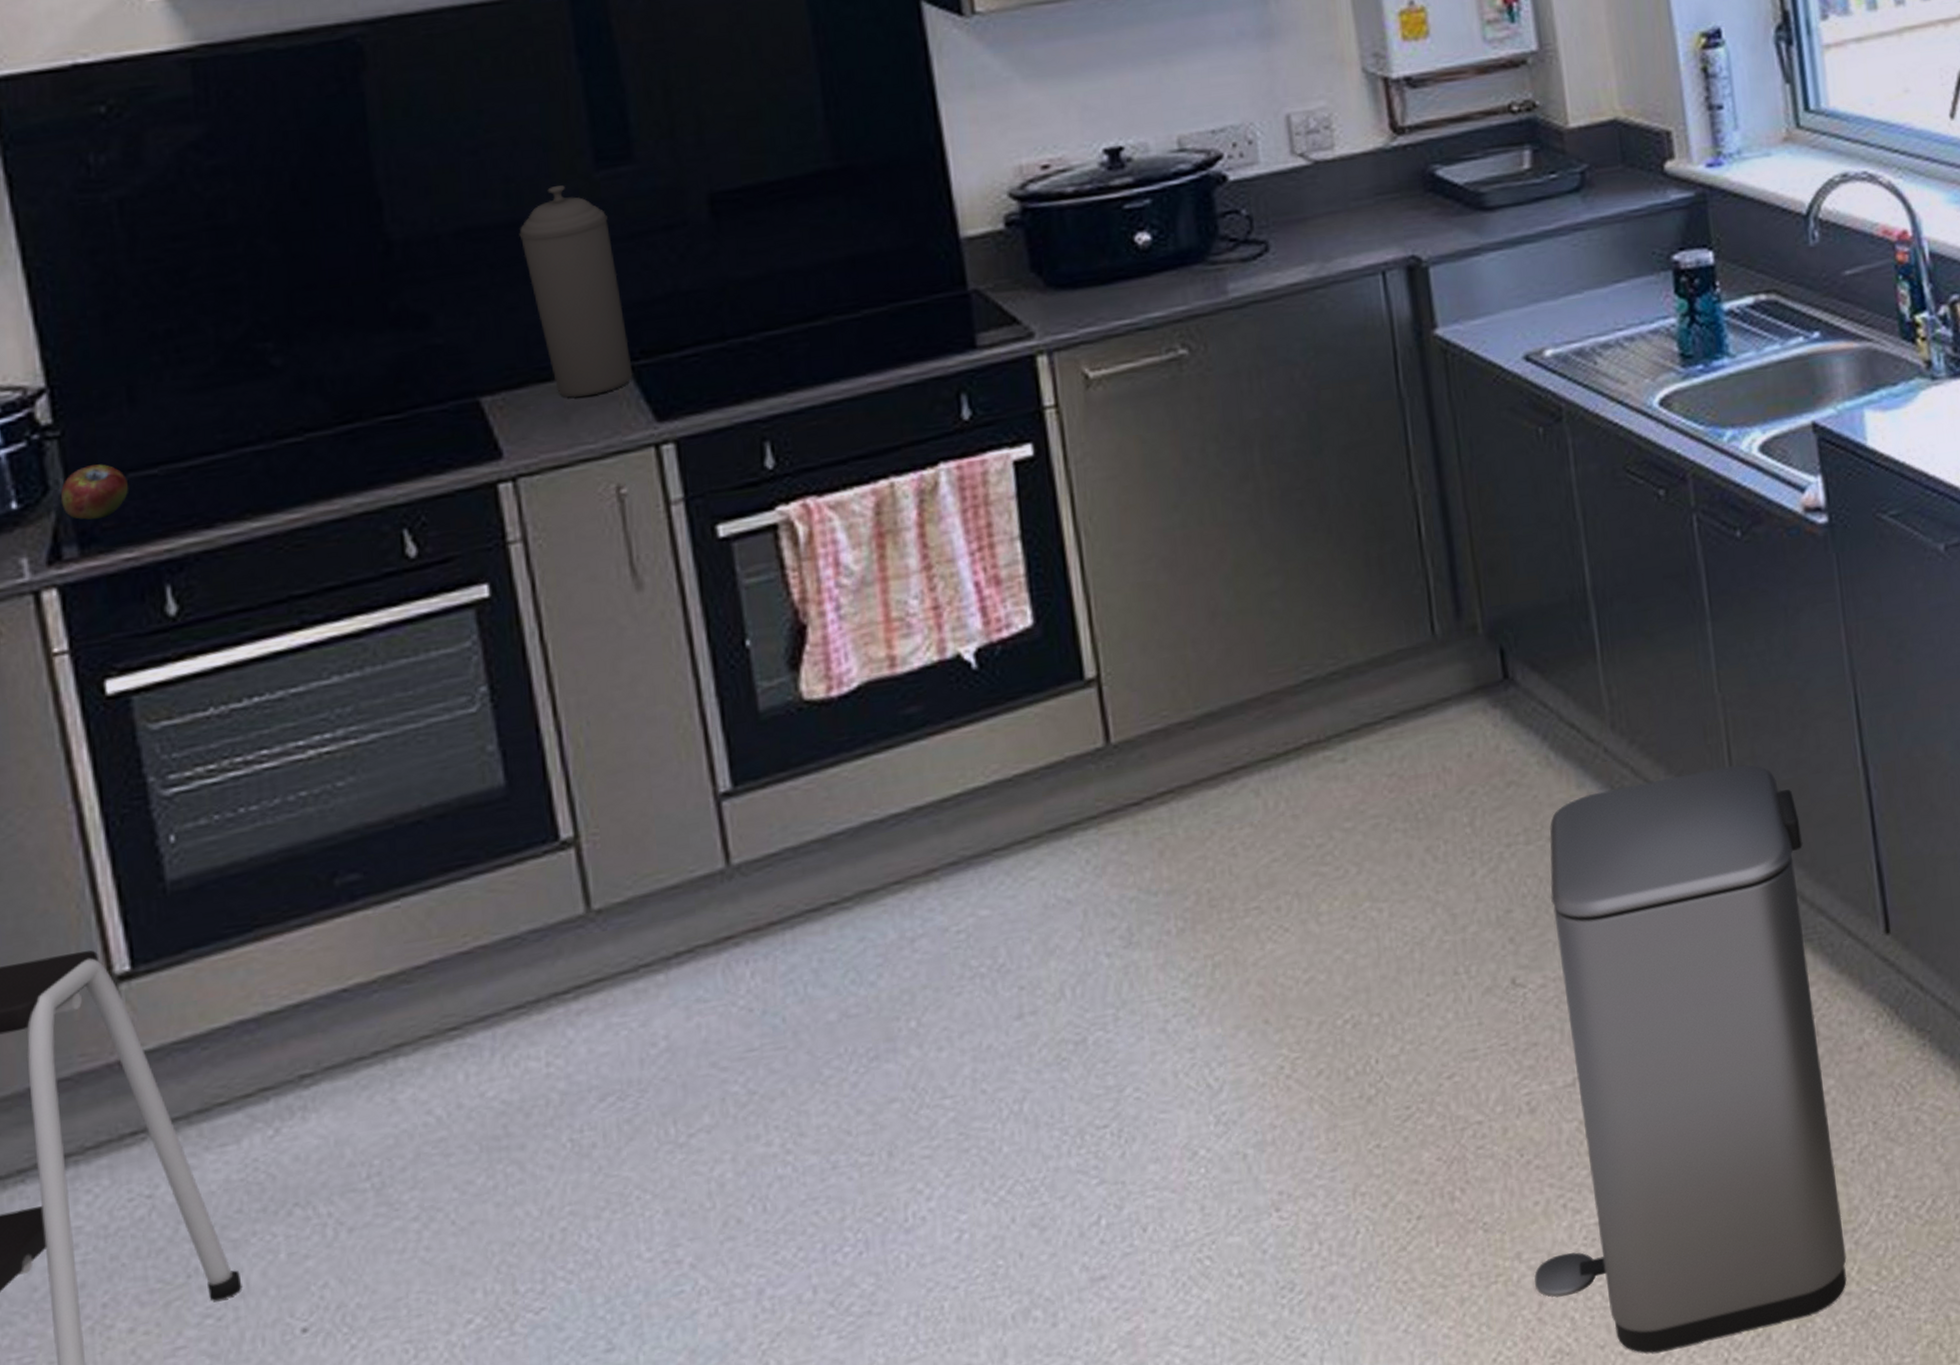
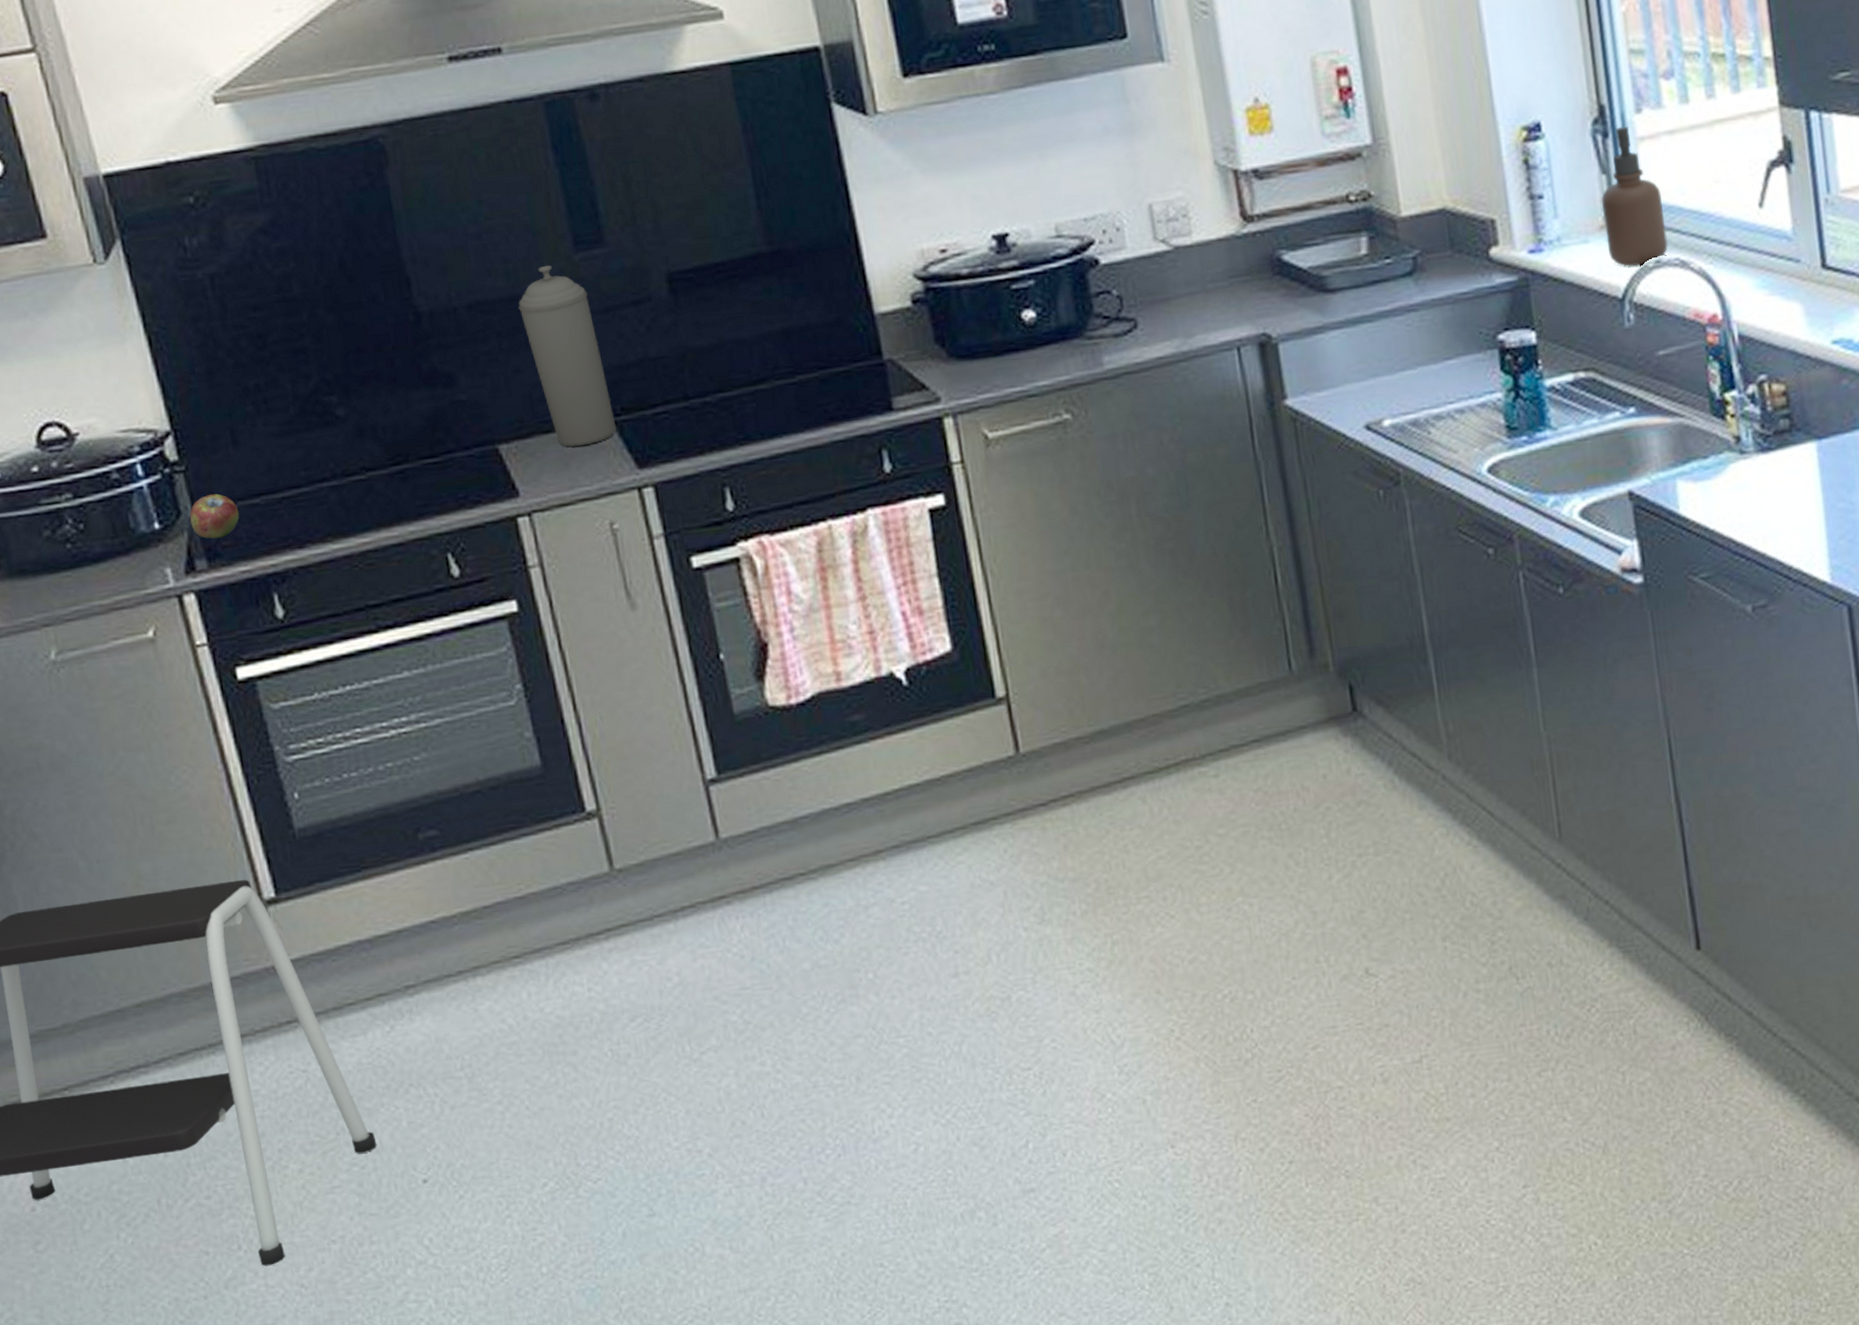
pedal bin: present [1534,764,1847,1353] -> none [1390,796,1662,1288]
soap dispenser: none [1785,33,1855,180] -> present [1601,126,1668,266]

